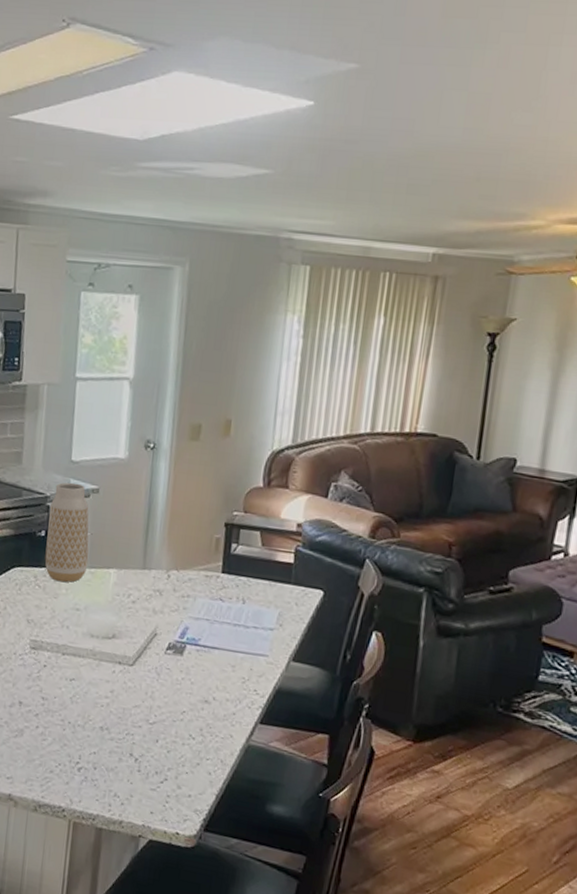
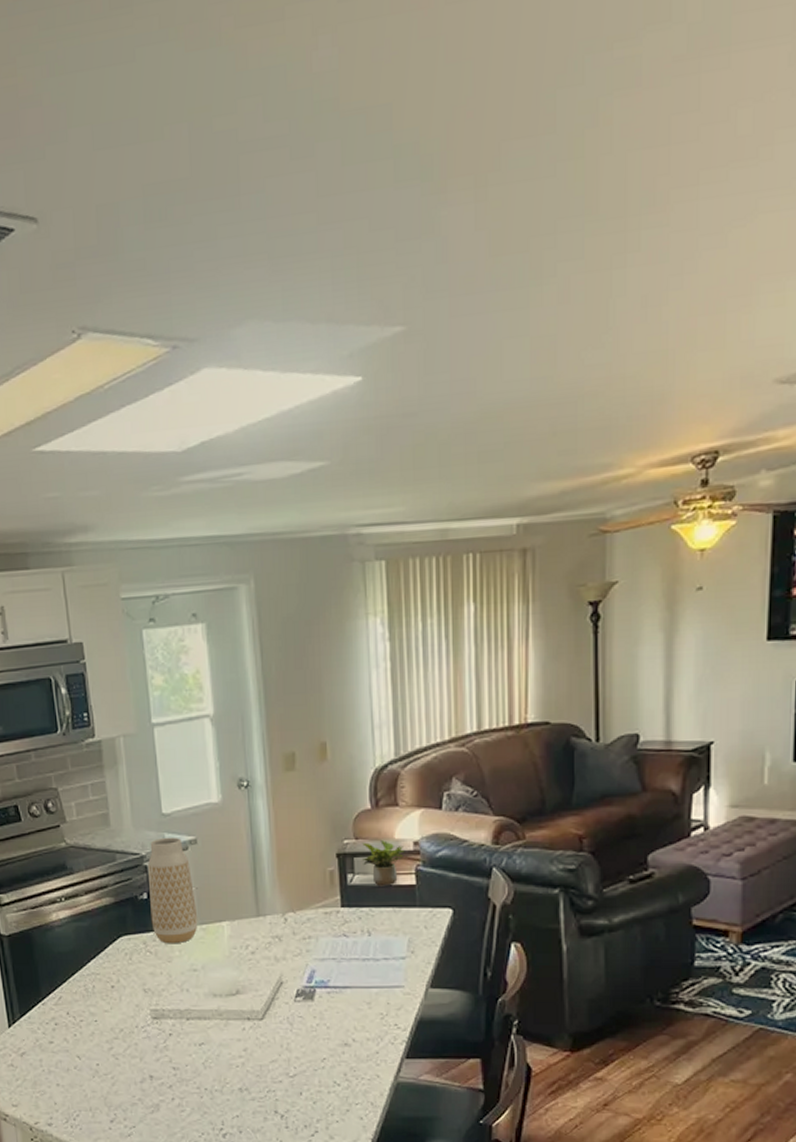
potted plant: none [248,517,288,560] -> present [362,840,405,887]

